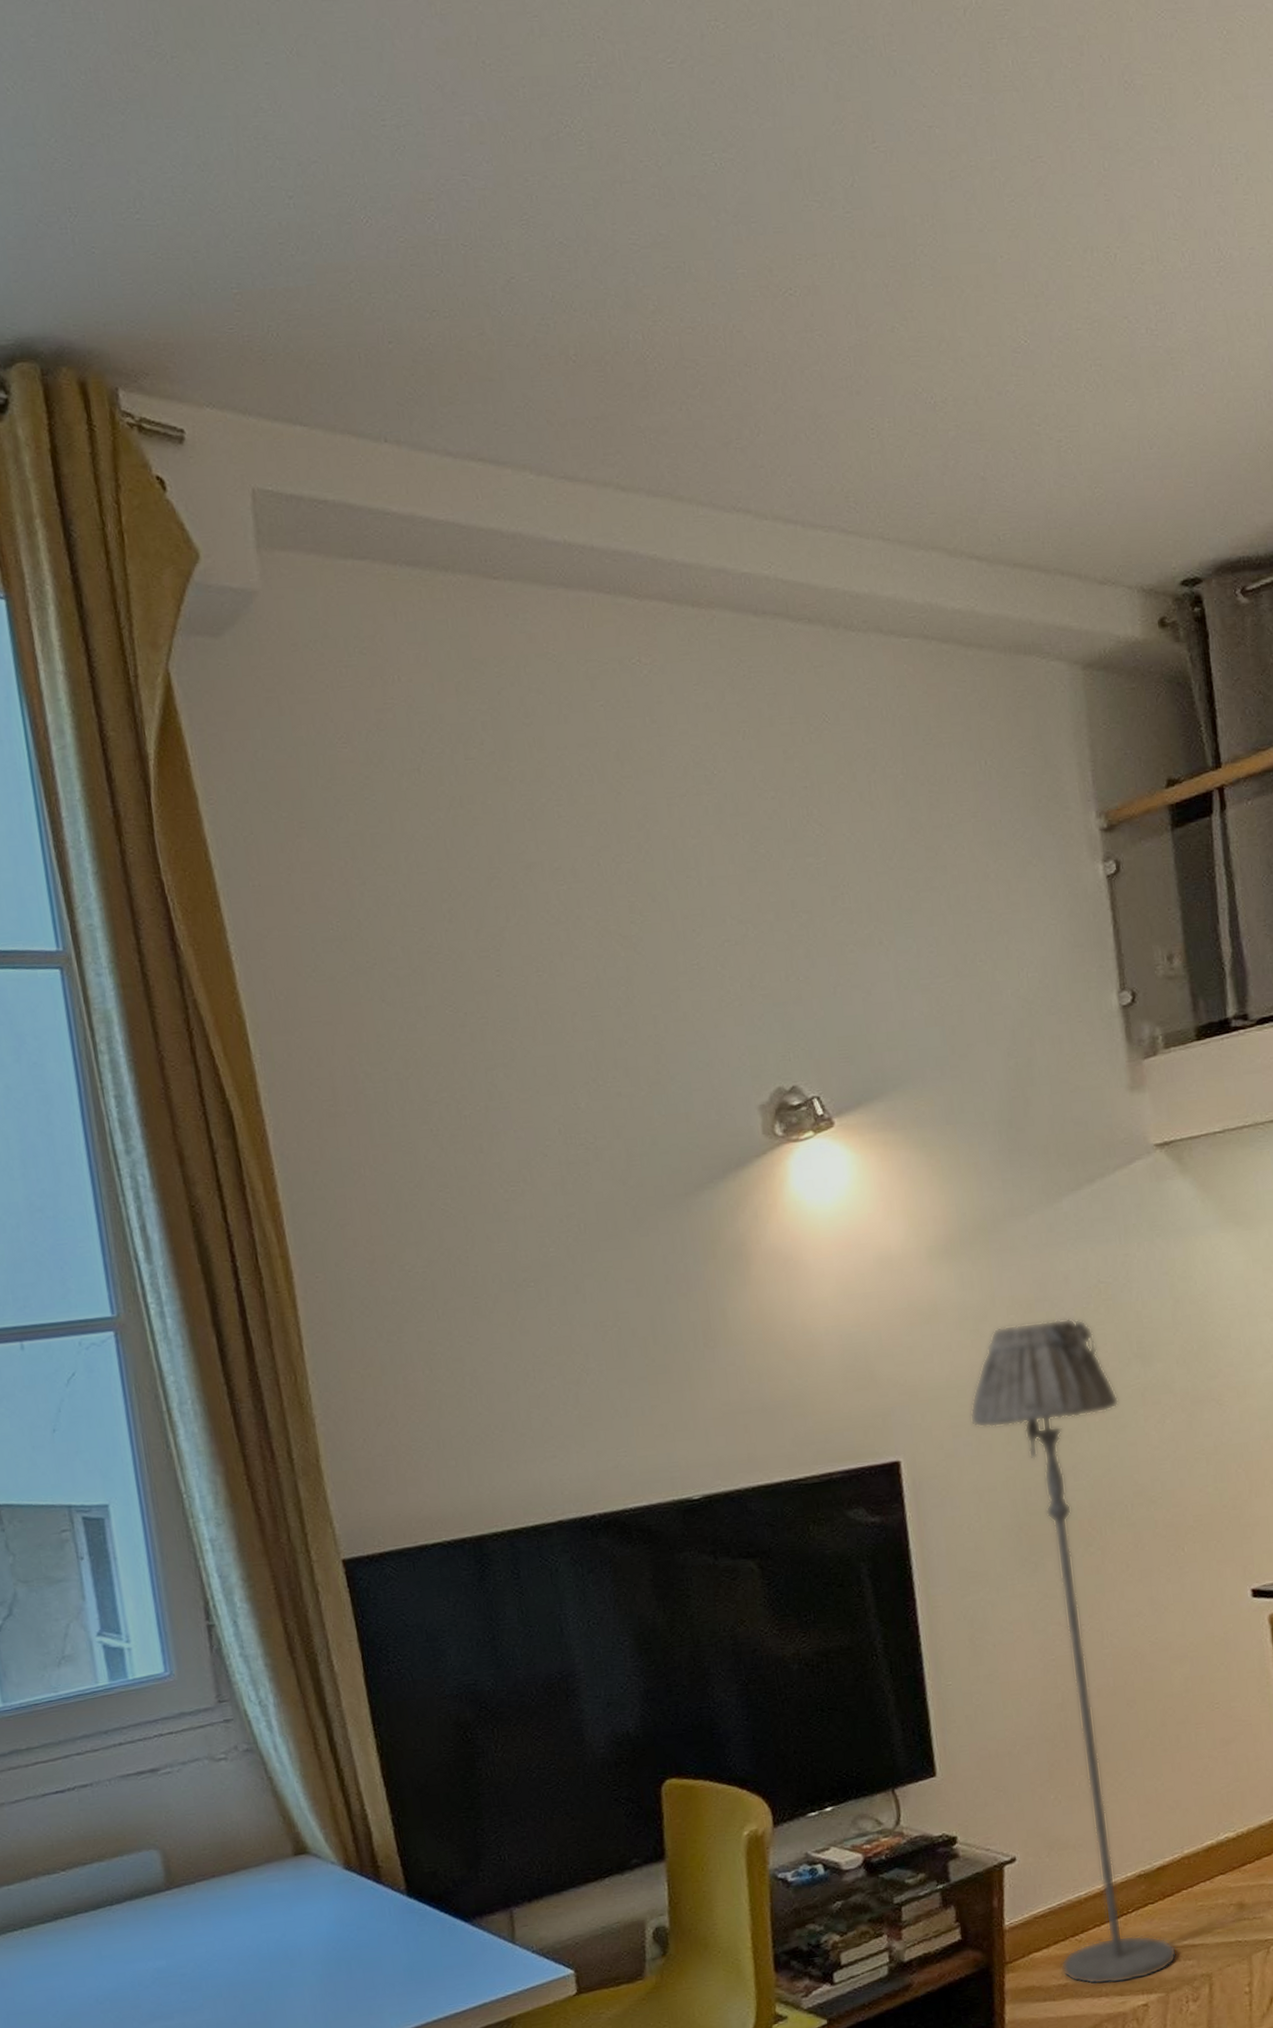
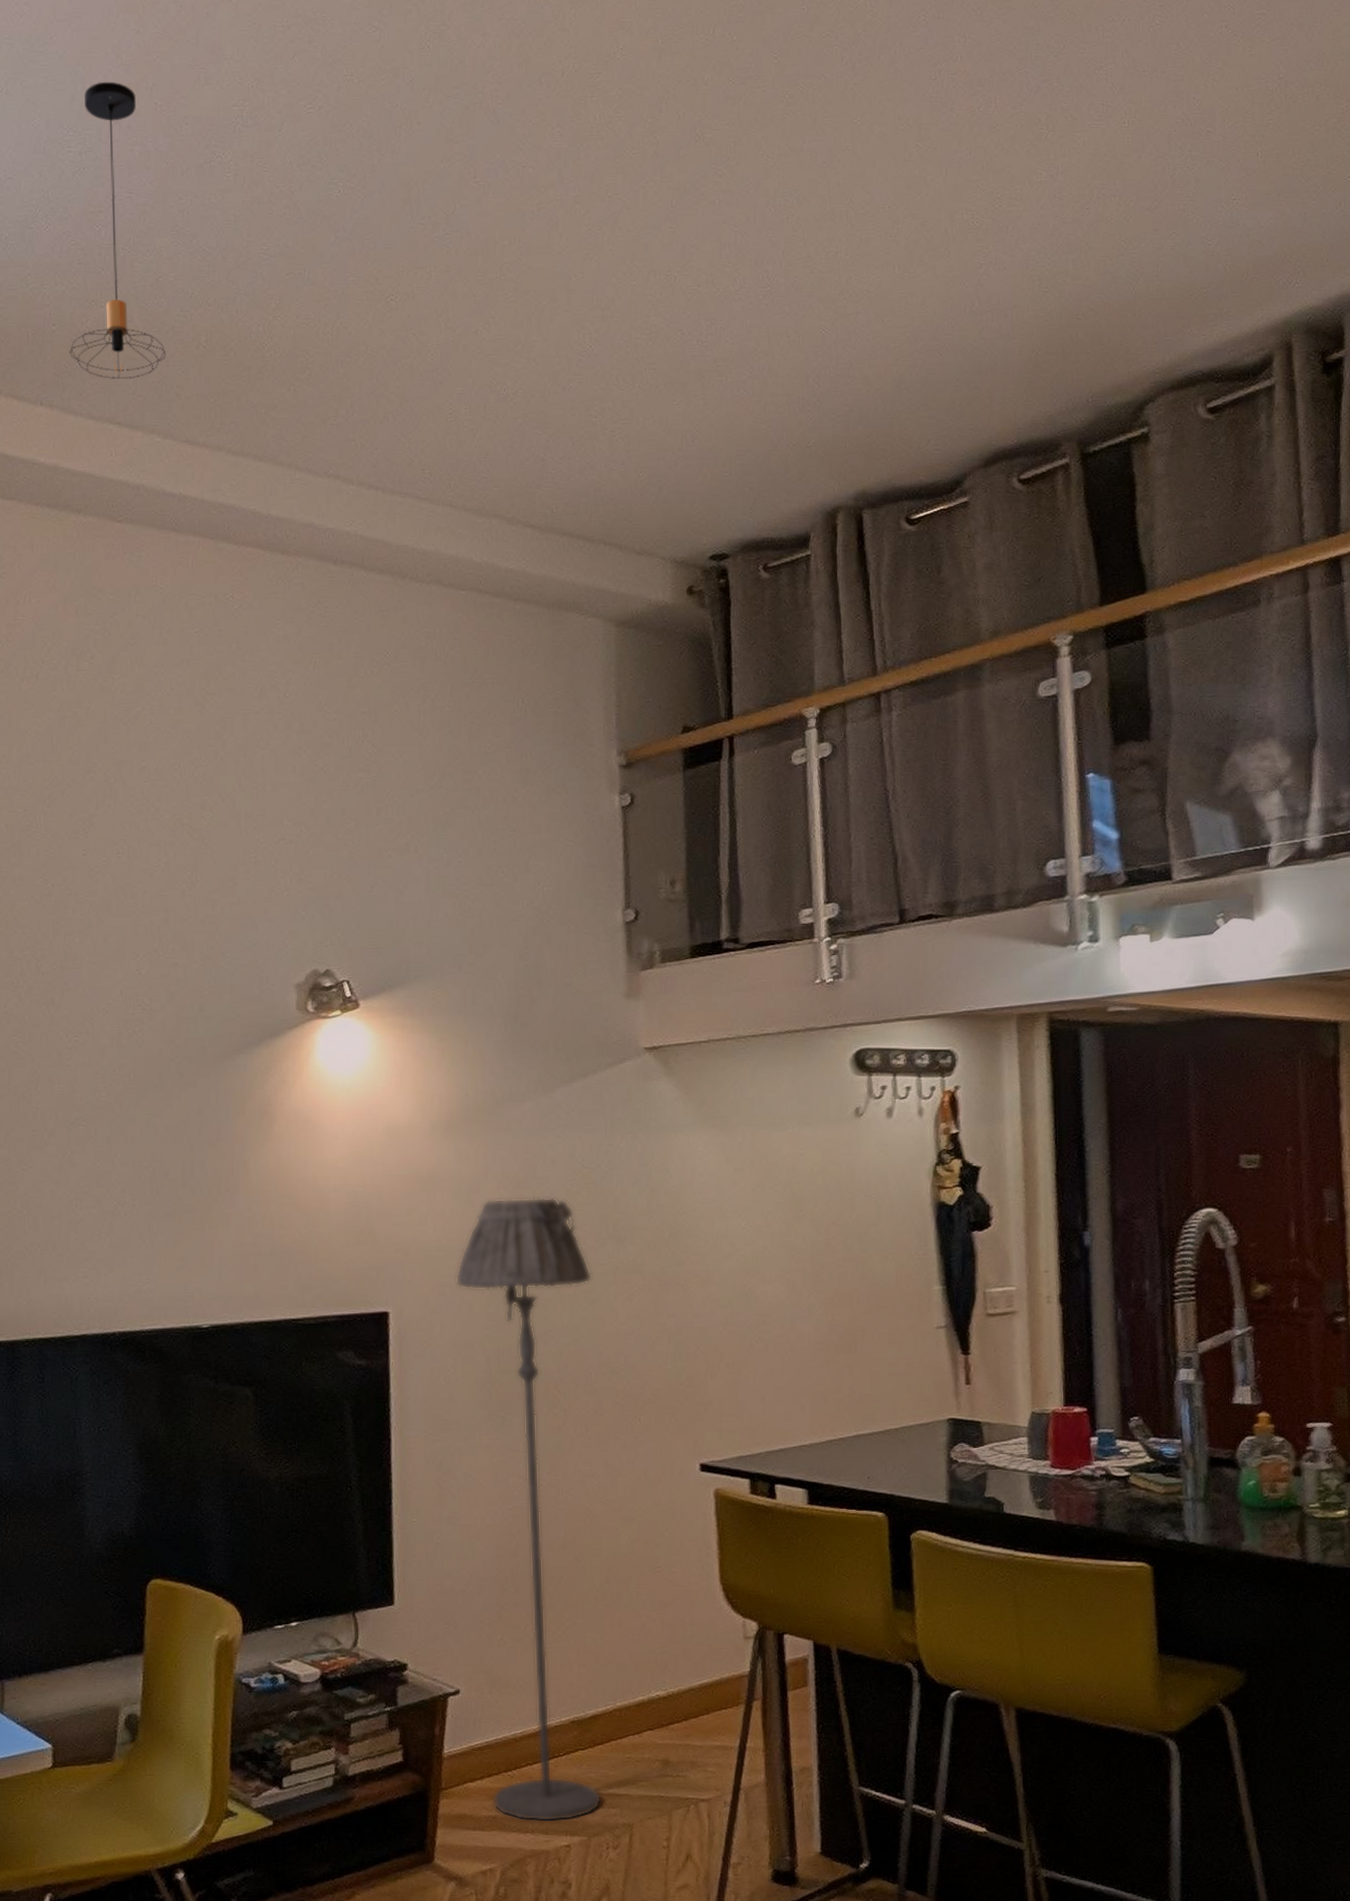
pendant light: none [394,35,530,406] -> present [70,81,166,379]

